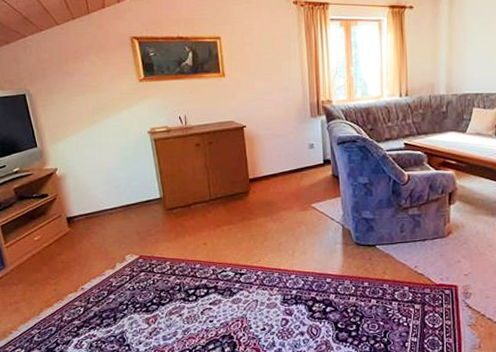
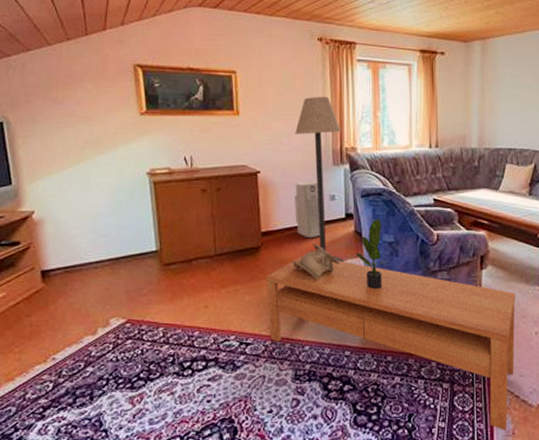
coffee table: none [255,197,483,344] -> present [266,254,516,431]
floor lamp: none [275,54,324,203] -> present [295,96,345,262]
air purifier: none [277,133,302,183] -> present [295,182,320,239]
decorative bowl: none [277,186,320,219] -> present [292,242,340,281]
potted plant: none [333,163,365,225] -> present [355,218,390,289]

